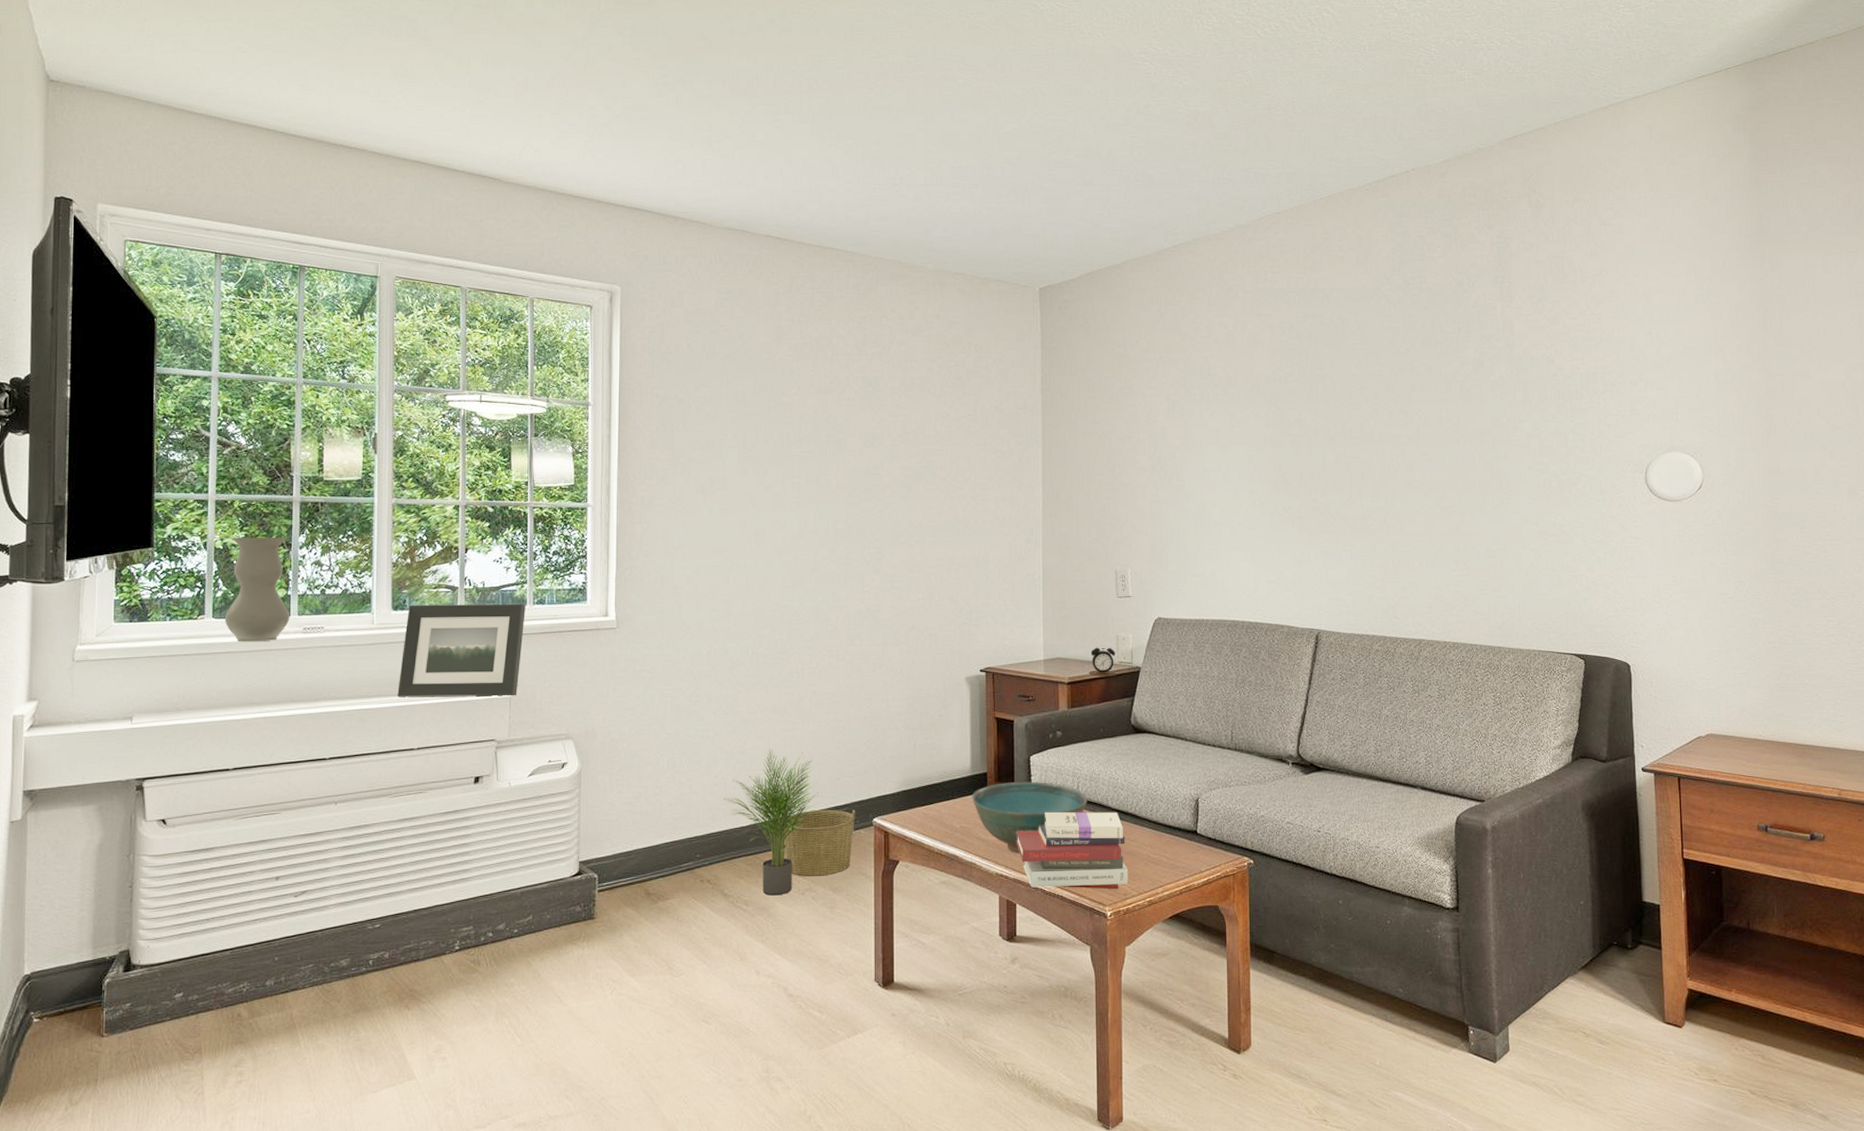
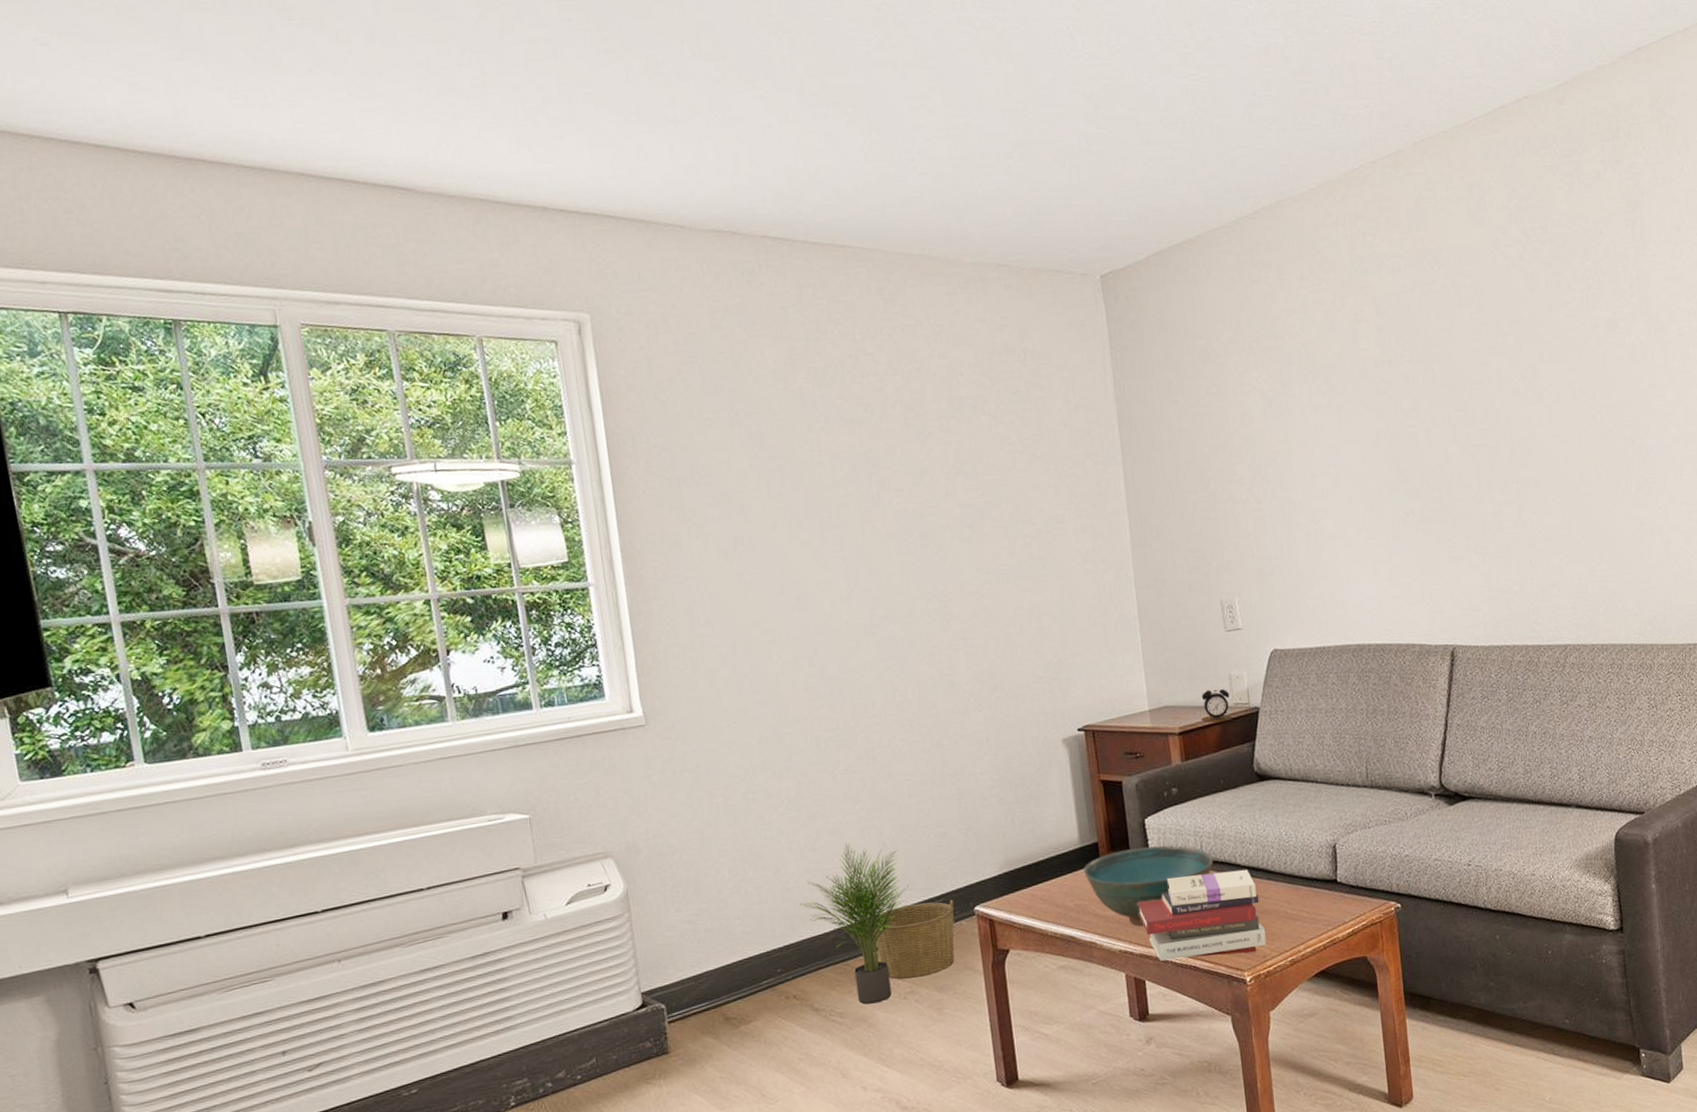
vase: present [225,537,290,642] -> none [149,659,243,789]
picture frame: present [397,604,526,698] -> none [387,708,538,833]

